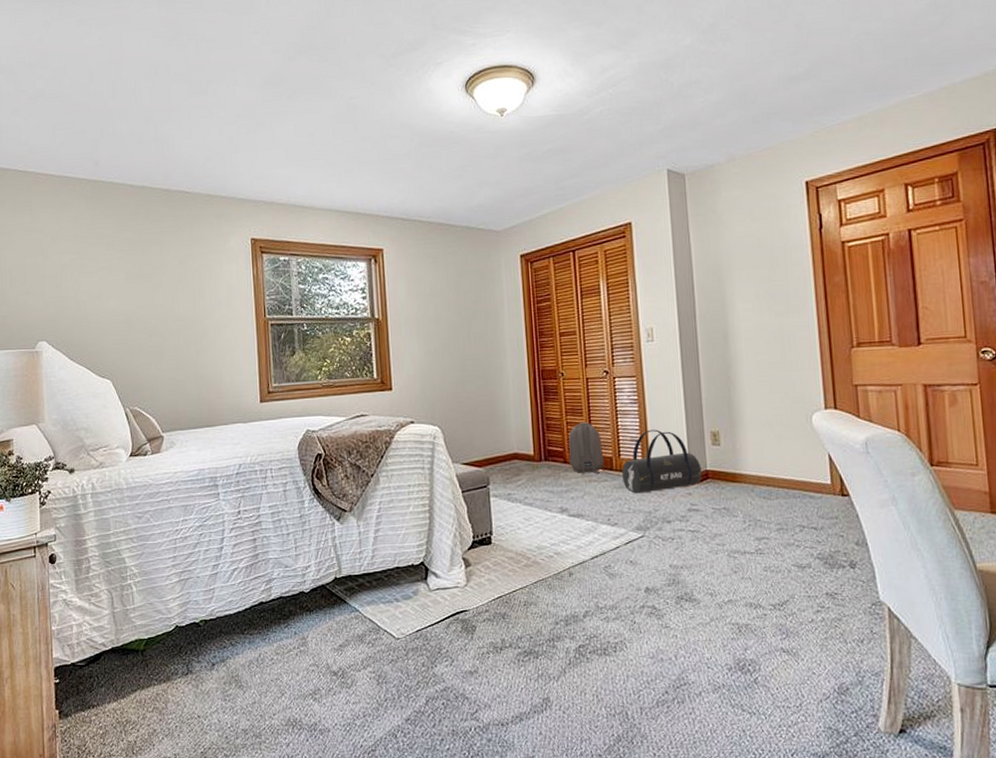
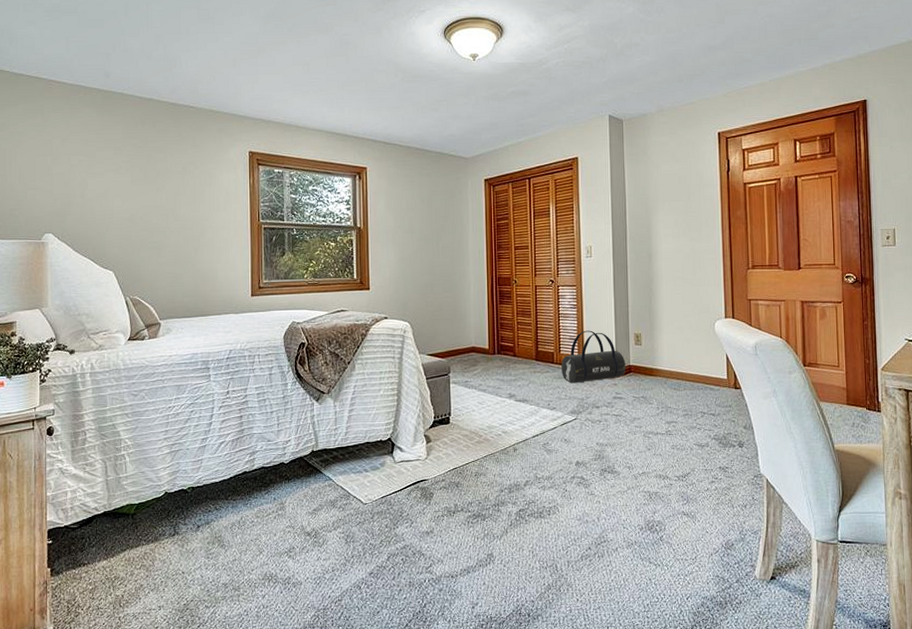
backpack: present [568,422,604,476] -> none [518,323,547,367]

